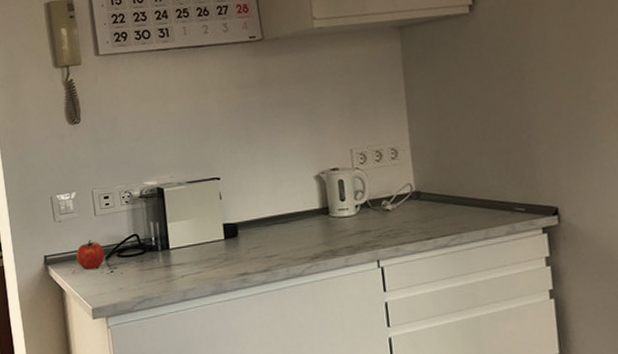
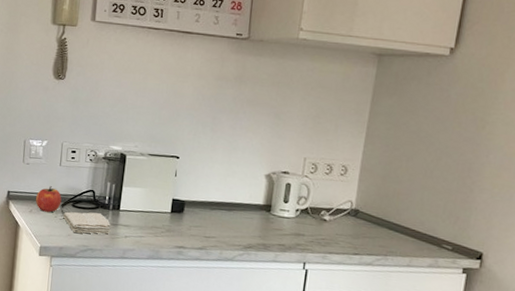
washcloth: none [110,257,165,286] -> present [63,211,111,234]

